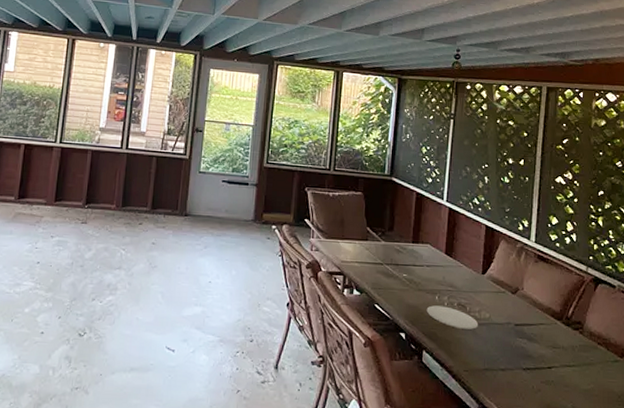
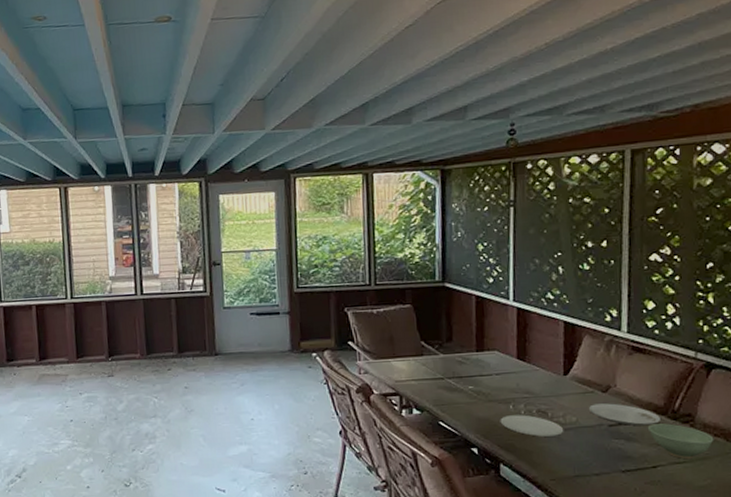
plate: none [501,303,558,329] -> present [589,403,662,426]
bowl: none [547,328,598,364] -> present [648,423,714,460]

